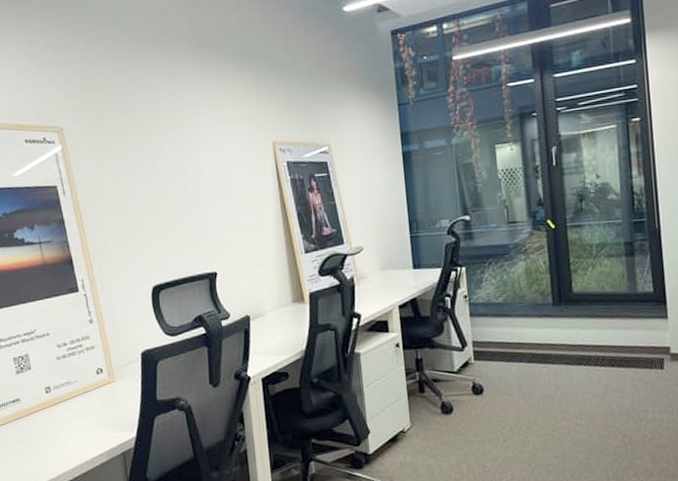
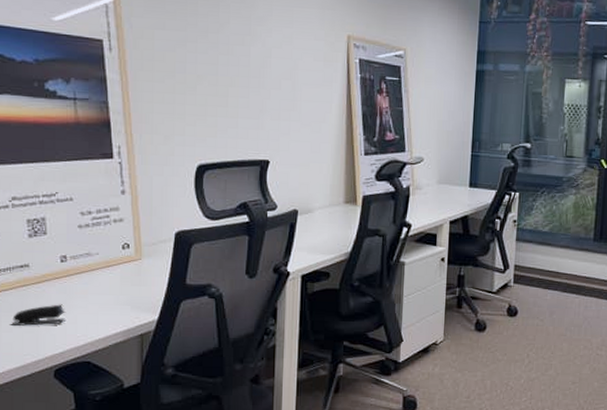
stapler: none [11,432,57,456] -> present [11,304,67,326]

